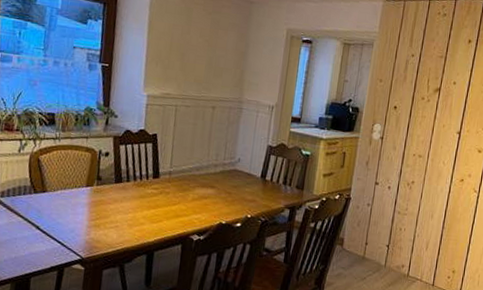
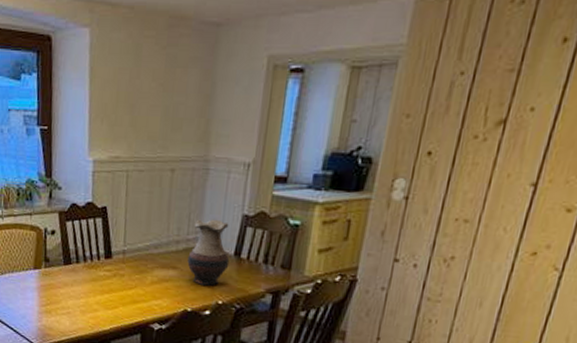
vase: none [223,147,257,203] -> present [187,219,230,286]

